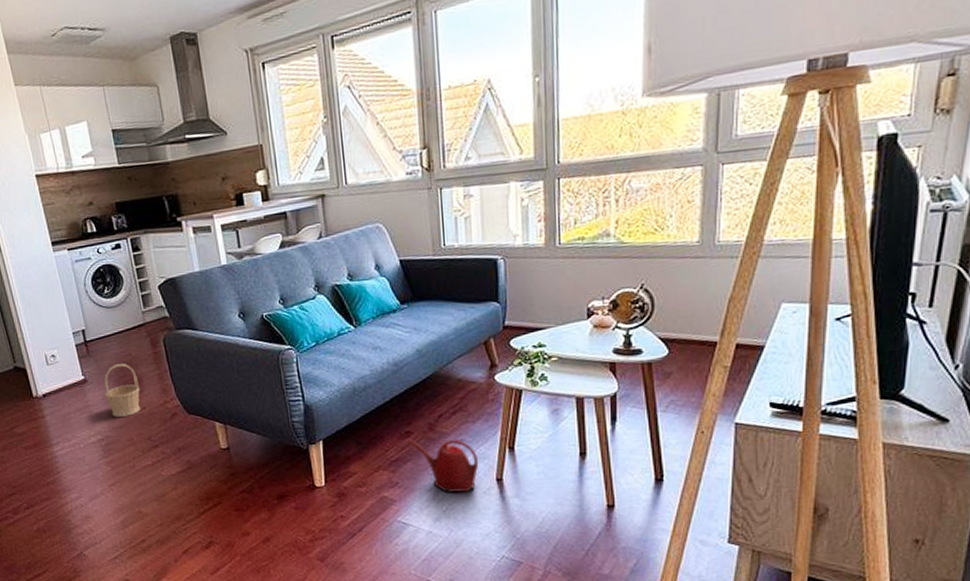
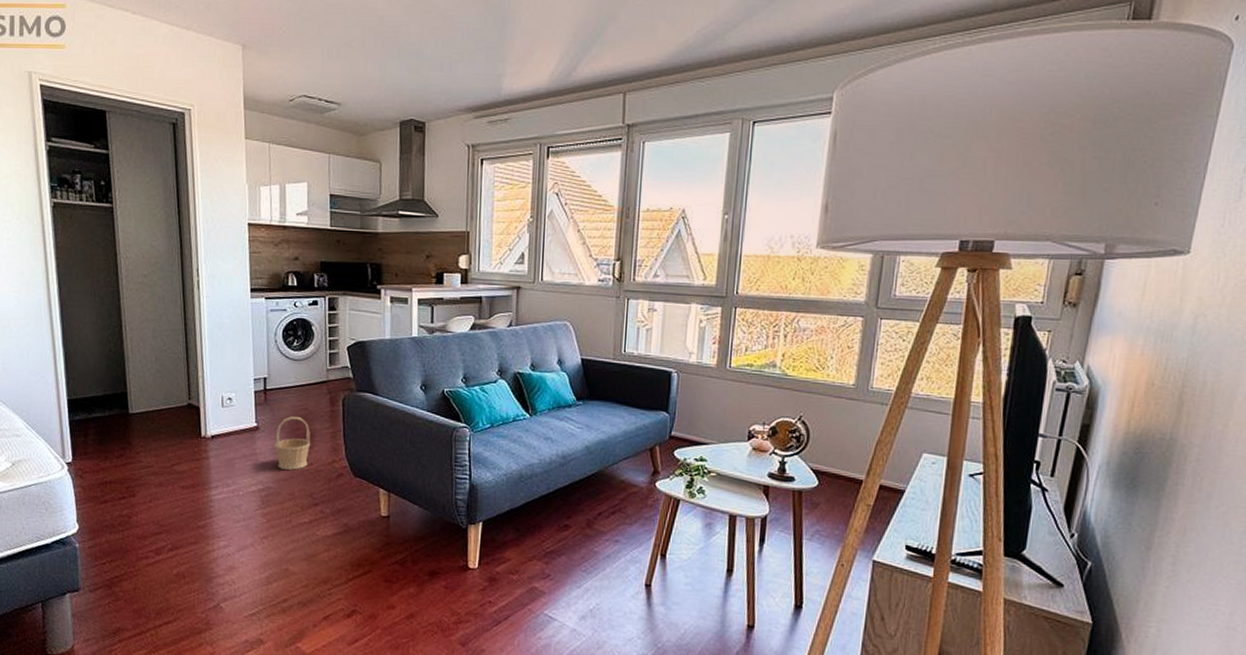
watering can: present [407,439,479,493] -> none [564,533,631,594]

